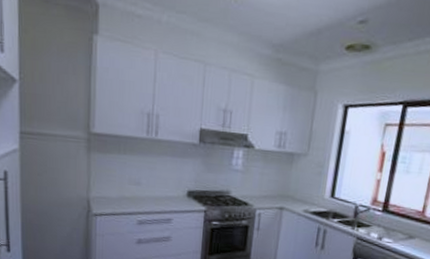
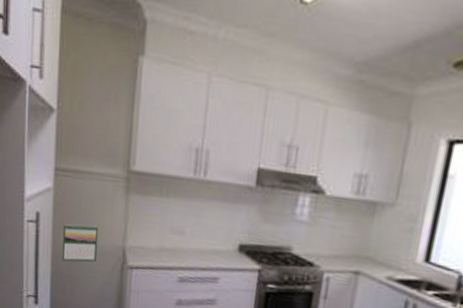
calendar: none [30,180,64,213] -> present [61,224,99,263]

